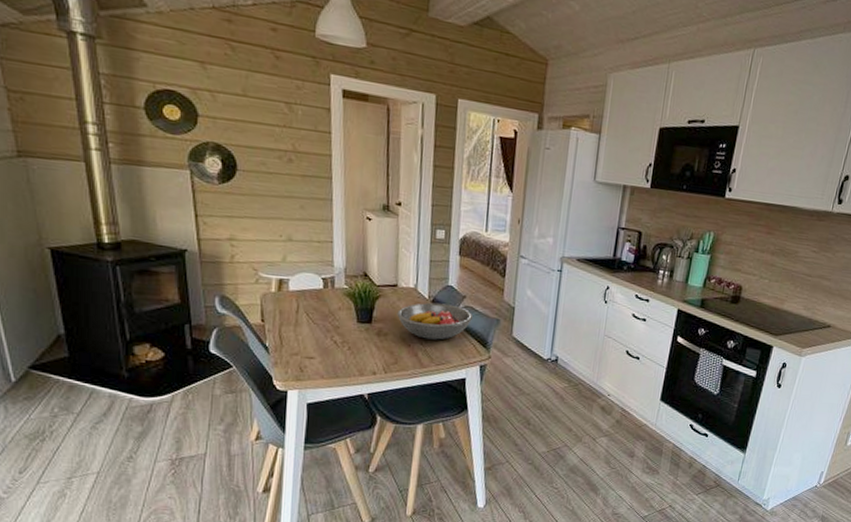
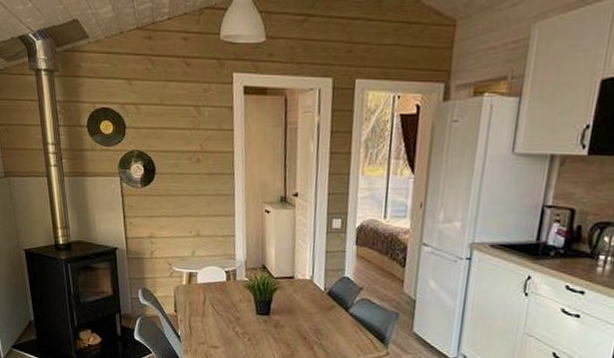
fruit bowl: present [397,302,474,340] -> none [293,294,371,334]

